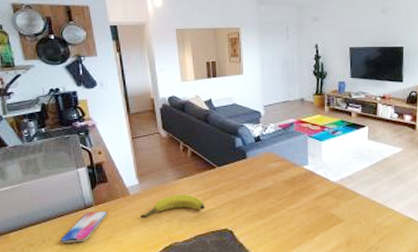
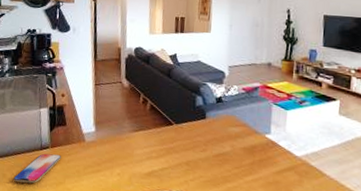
banana: present [140,195,205,218] -> none [92,147,158,168]

